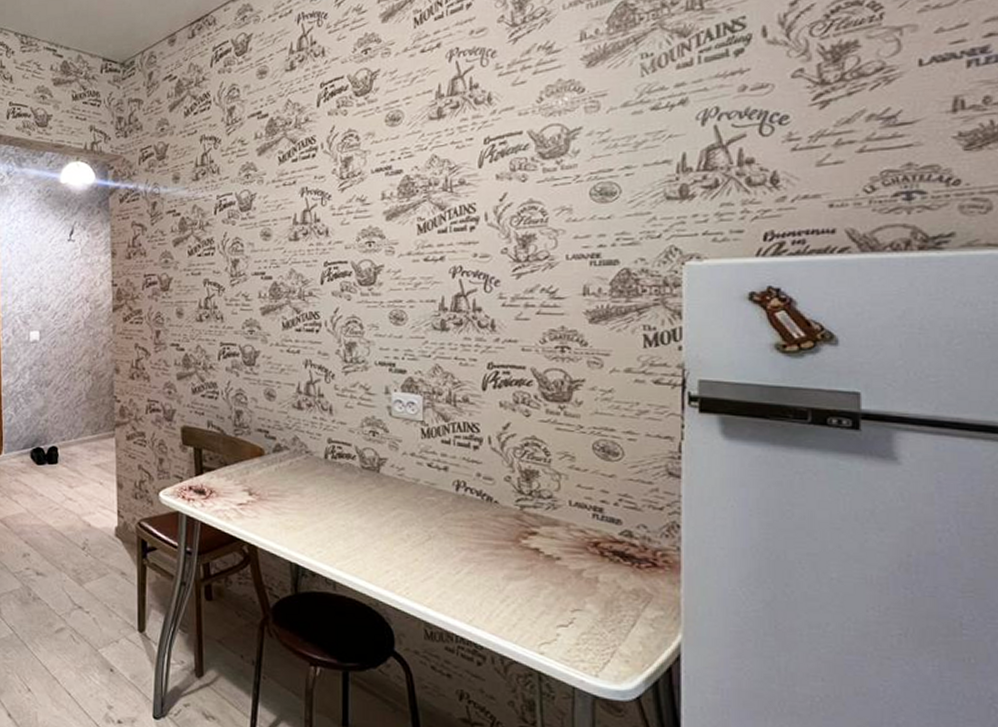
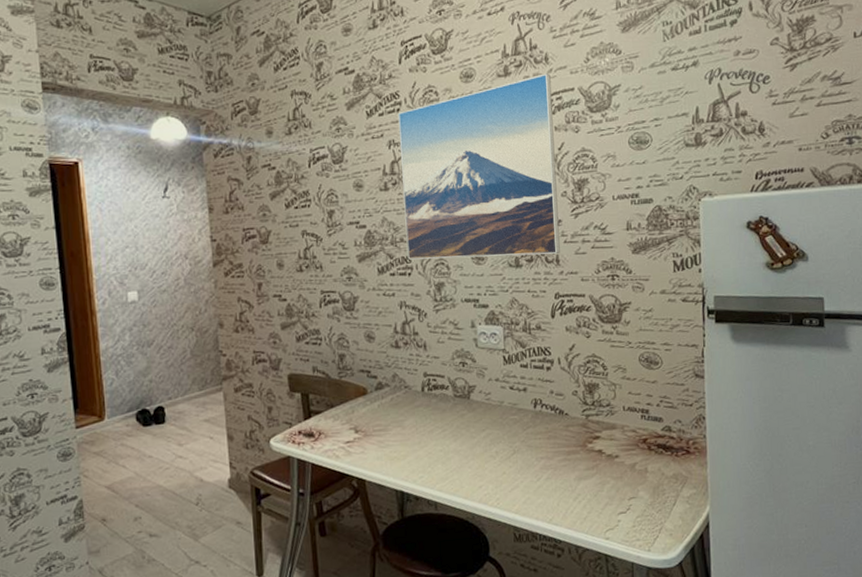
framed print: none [313,115,497,318] -> present [398,73,560,260]

